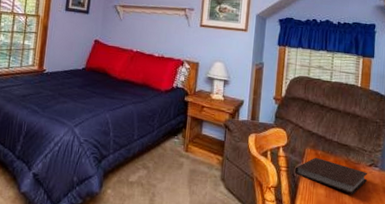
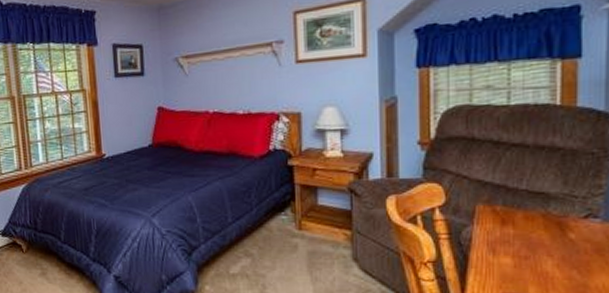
notebook: present [295,157,368,194] -> none [462,215,583,260]

